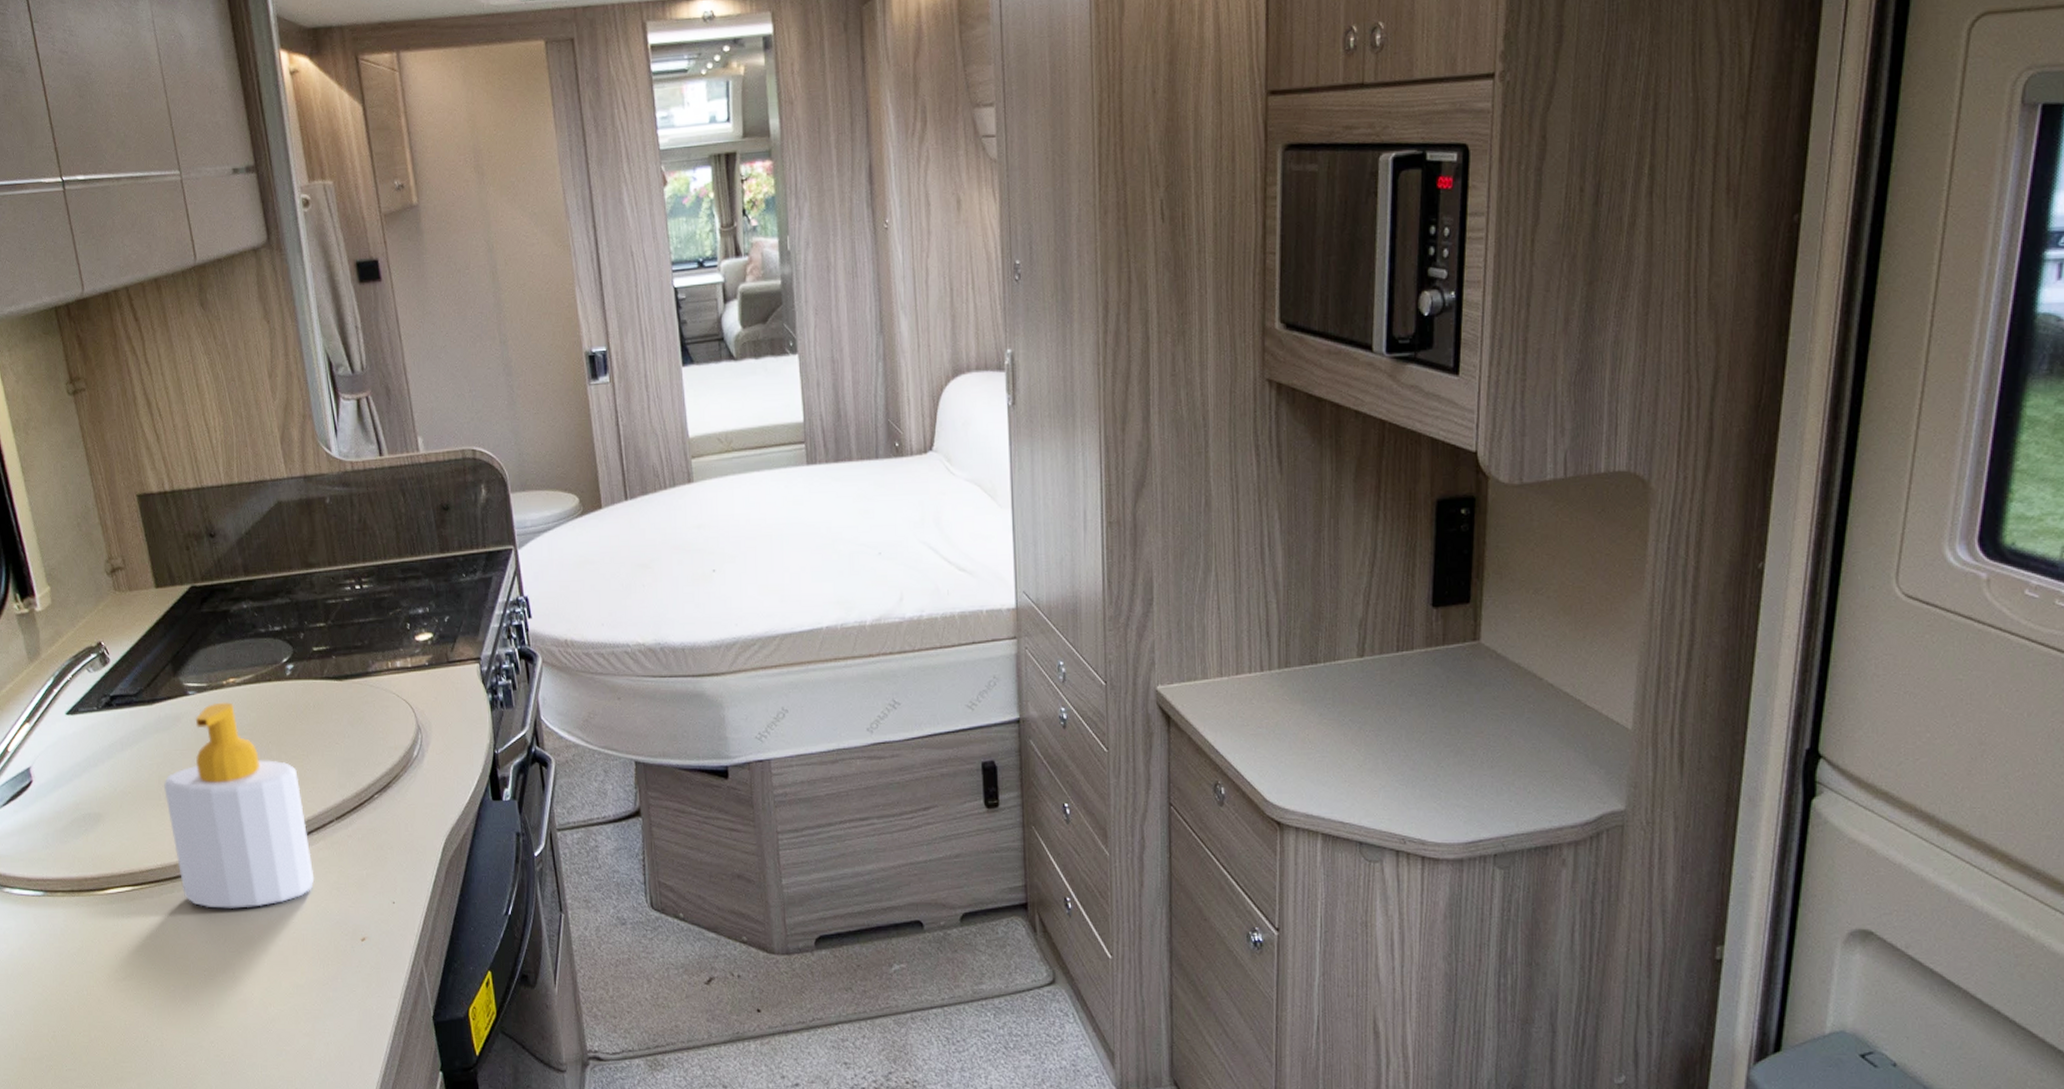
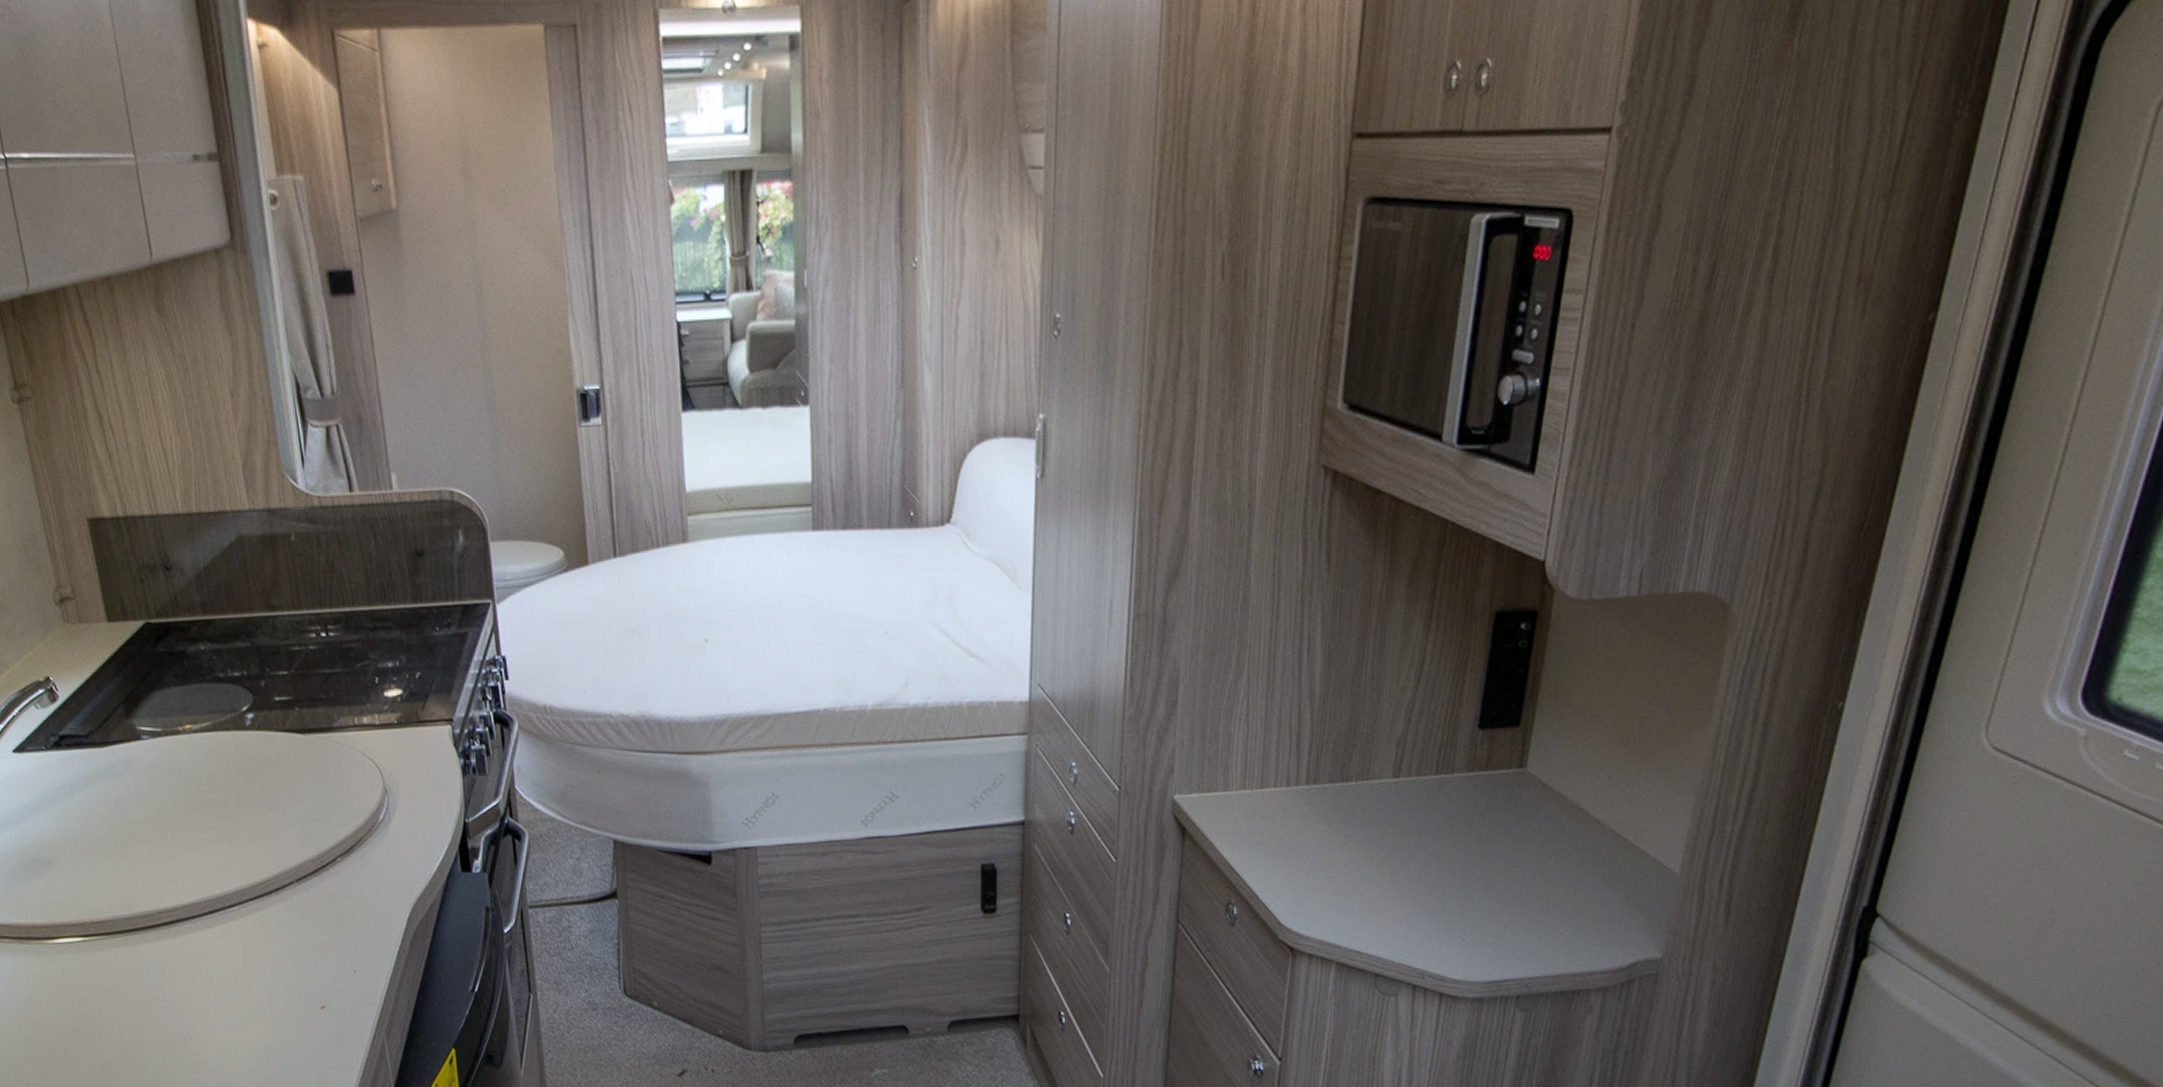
soap bottle: present [164,702,315,909] -> none [116,749,273,967]

